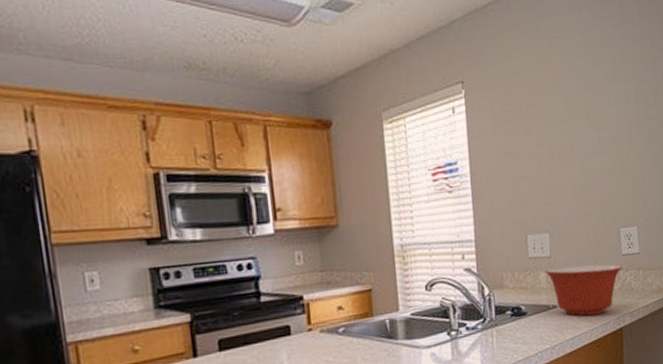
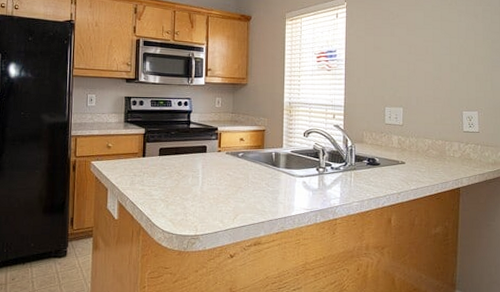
mixing bowl: present [545,264,623,316] -> none [397,134,464,174]

